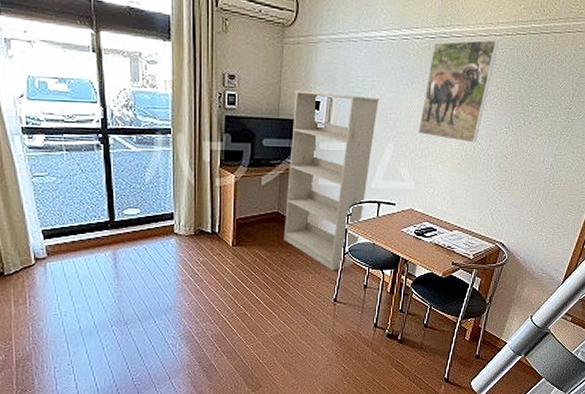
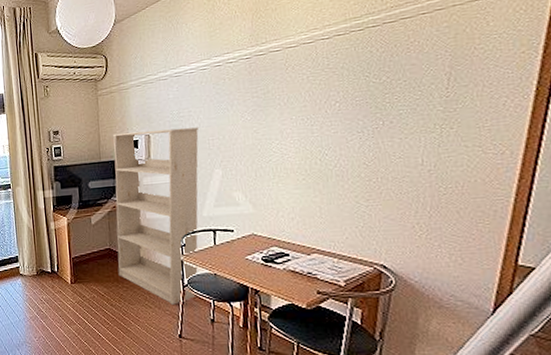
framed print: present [418,39,500,143] -> none [247,43,330,156]

